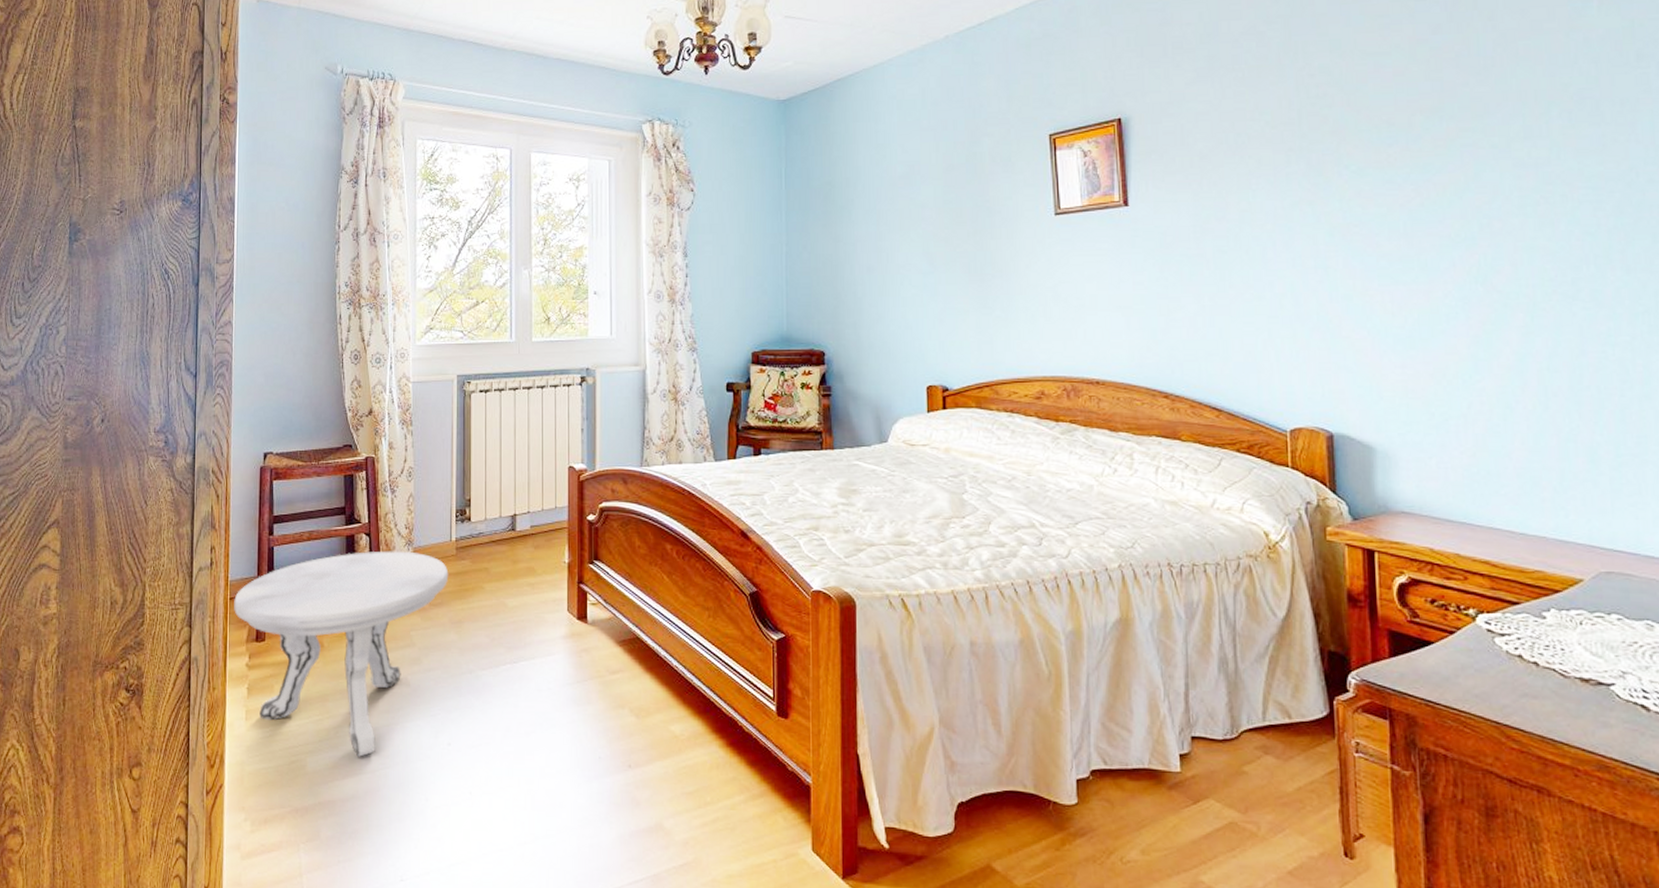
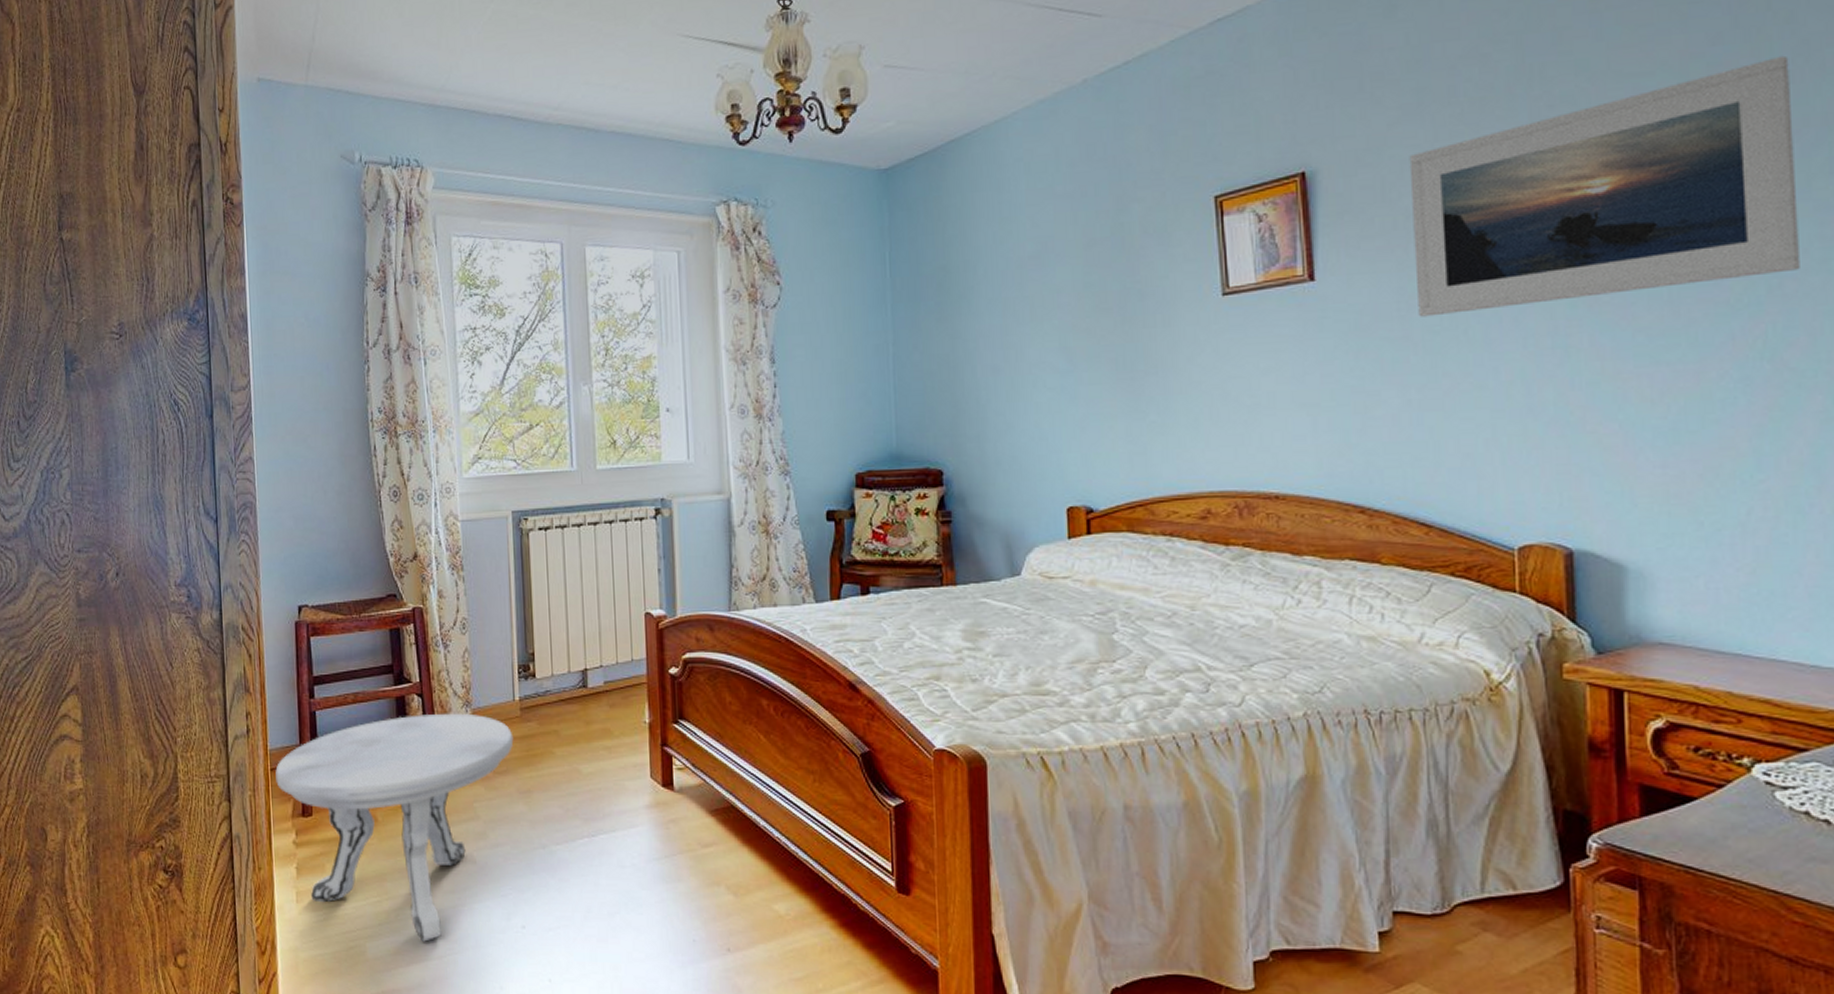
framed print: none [1202,45,1503,239] -> present [1409,55,1800,317]

